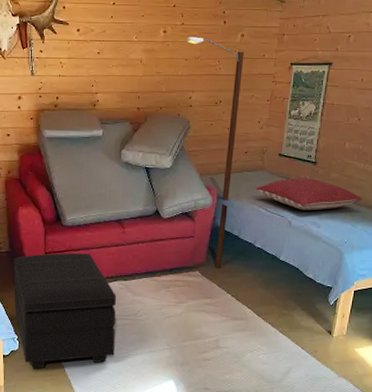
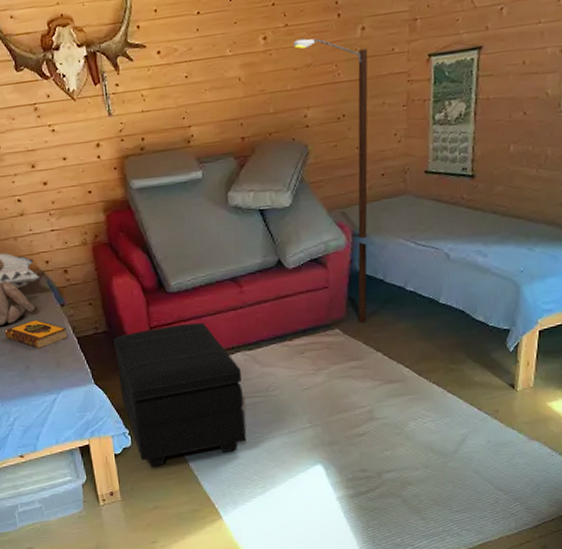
pillow: present [255,178,362,211] -> none [399,196,538,238]

